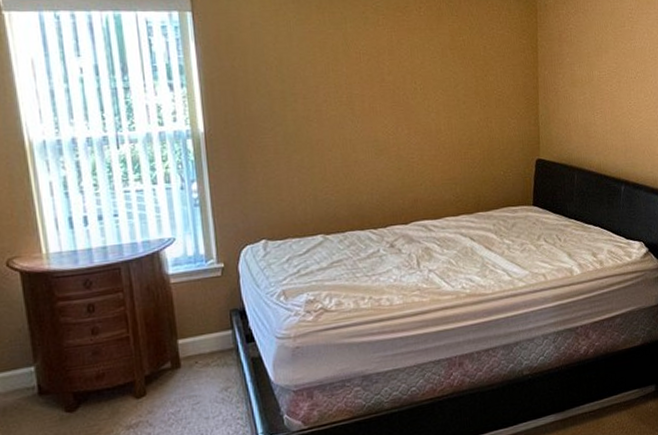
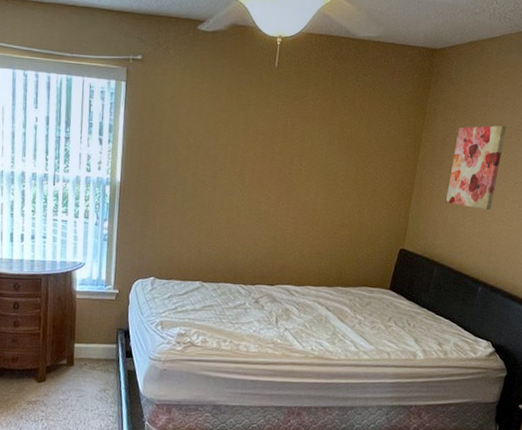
wall art: none [572,14,619,105] -> present [446,125,506,211]

